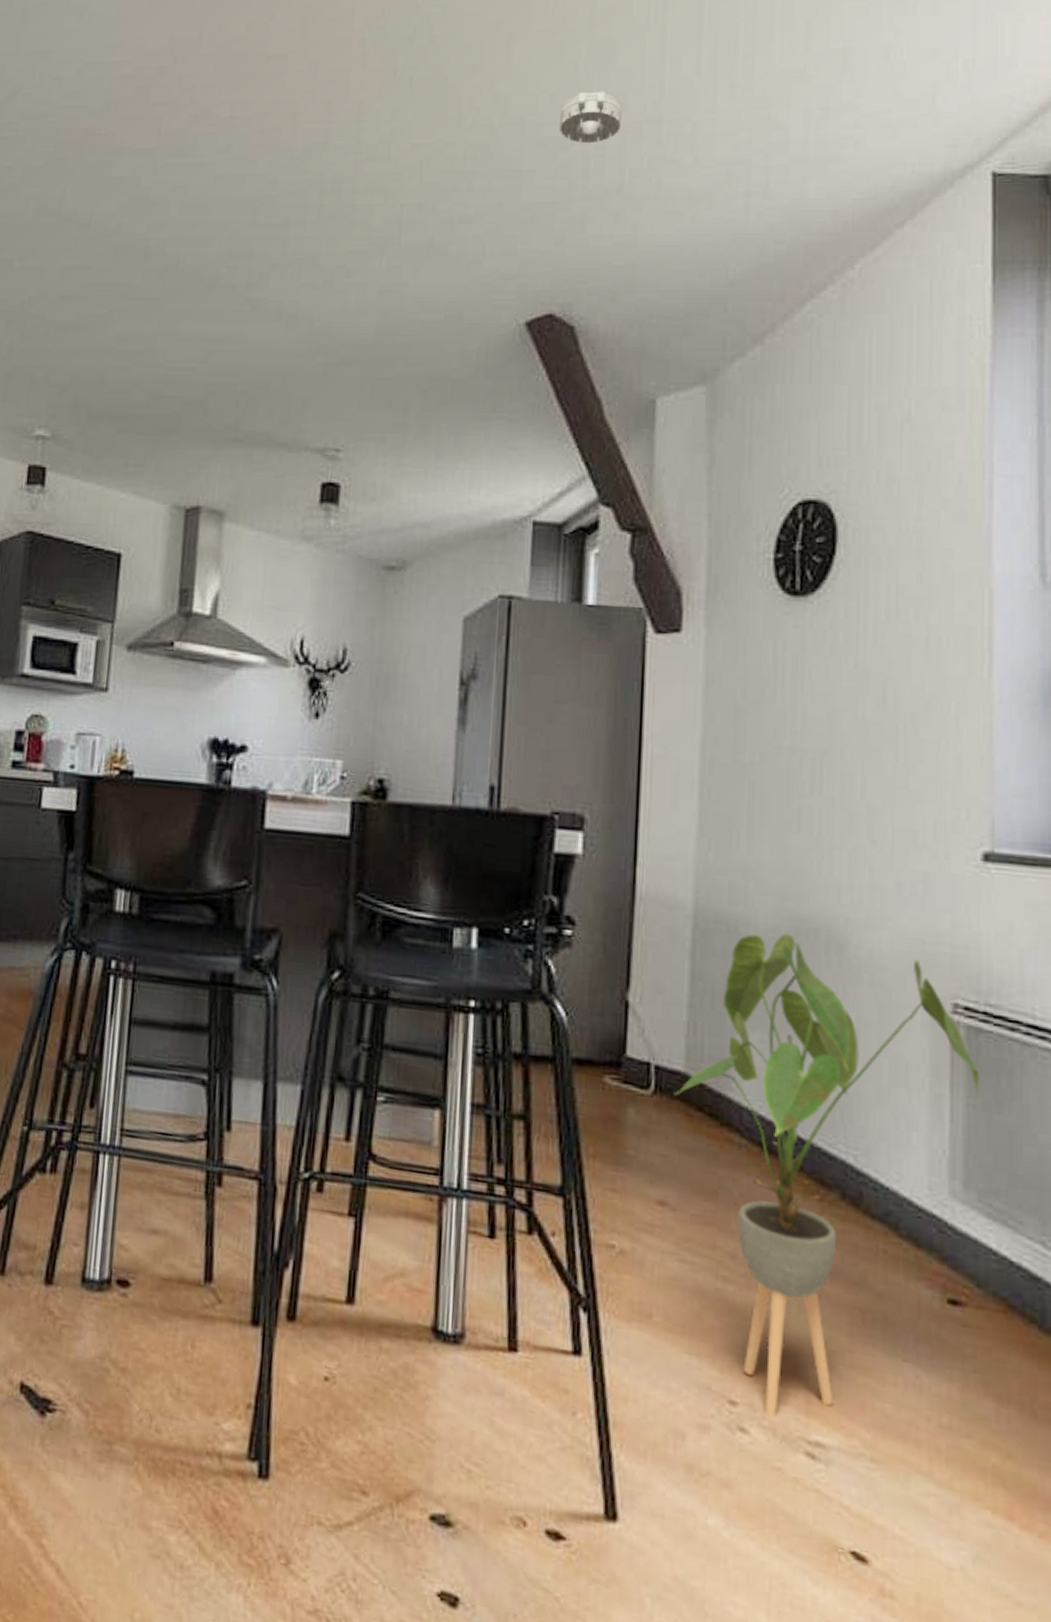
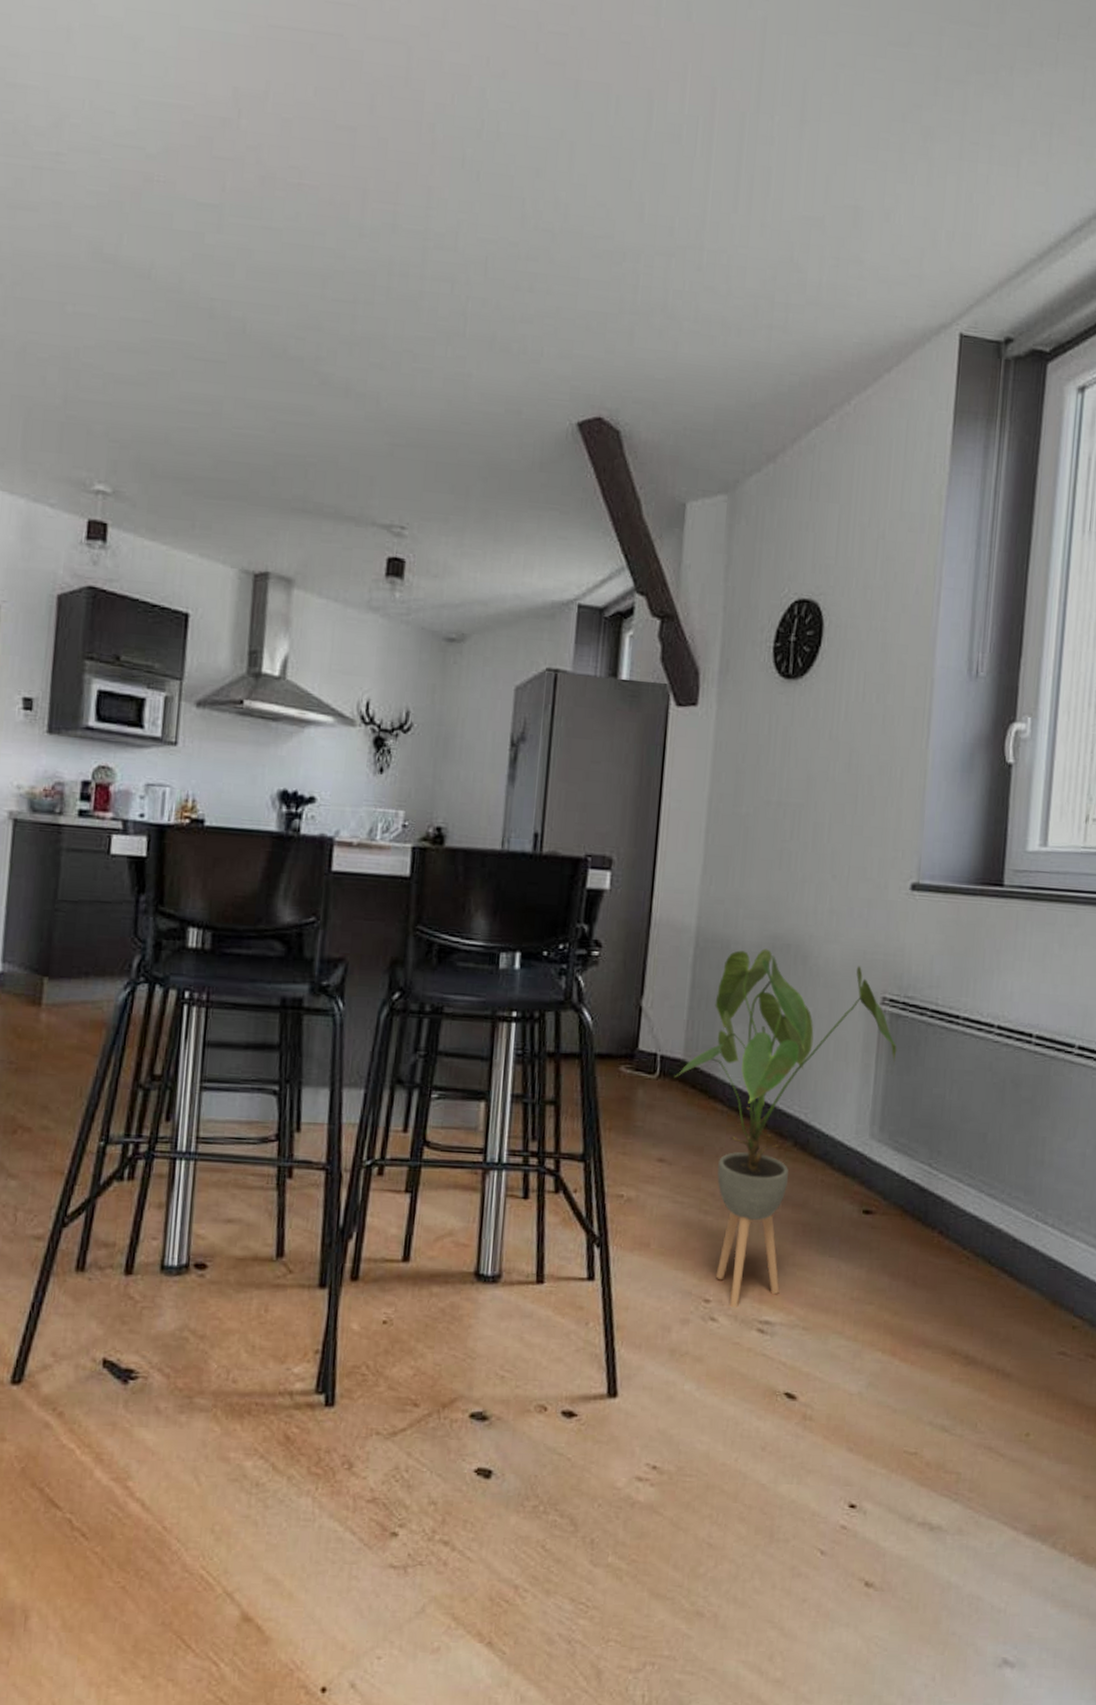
smoke detector: present [560,91,623,144] -> none [614,211,670,262]

